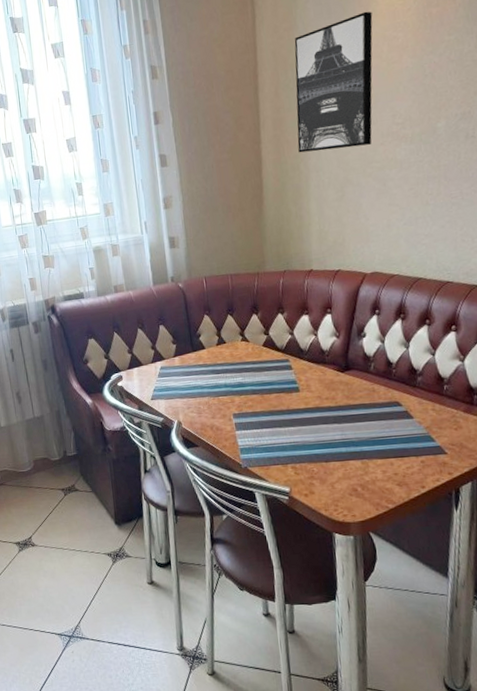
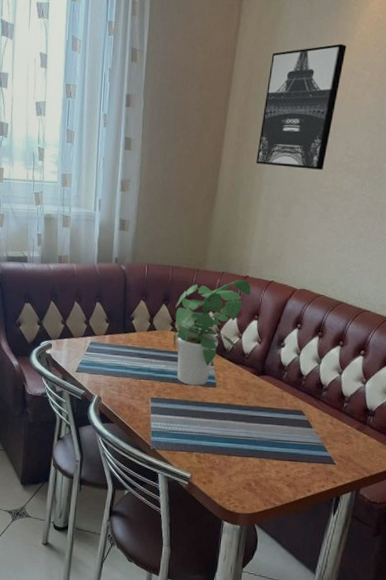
potted plant: none [241,273,319,394] -> present [173,279,251,386]

